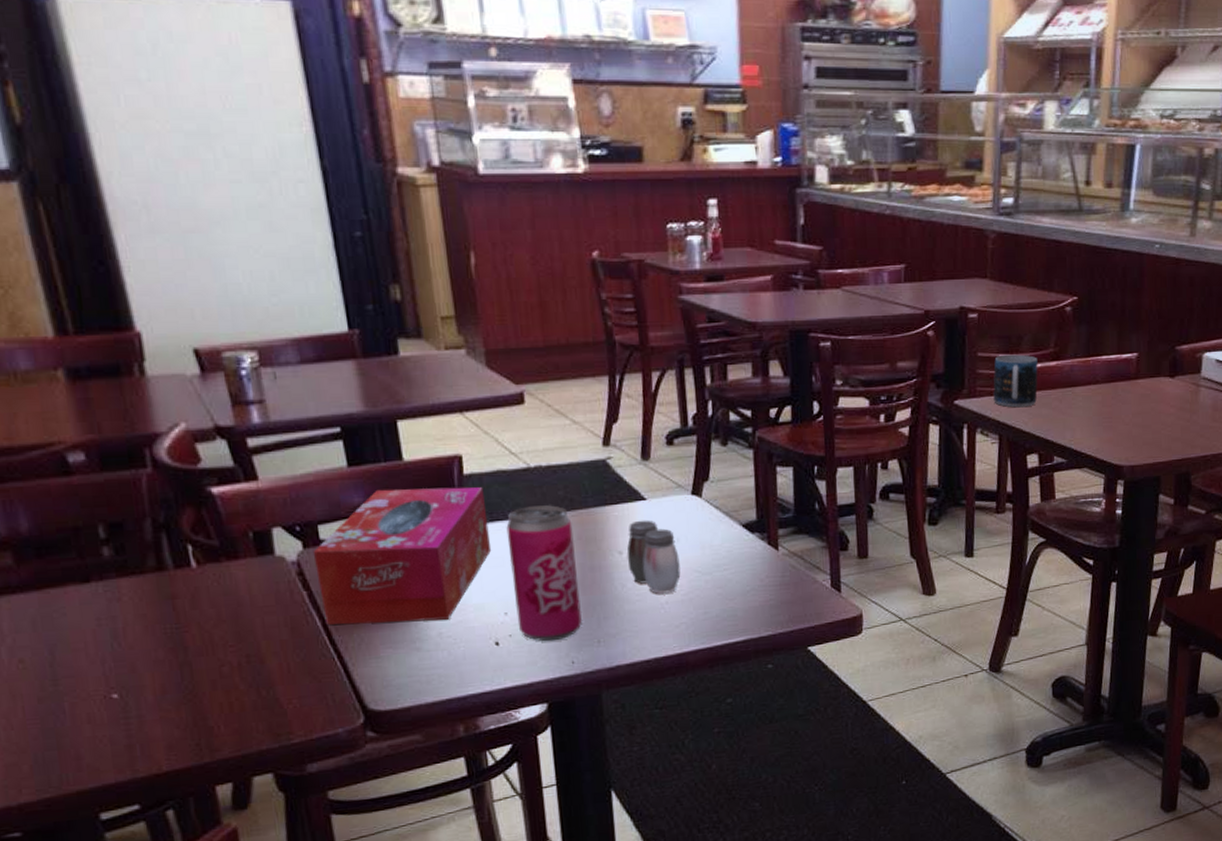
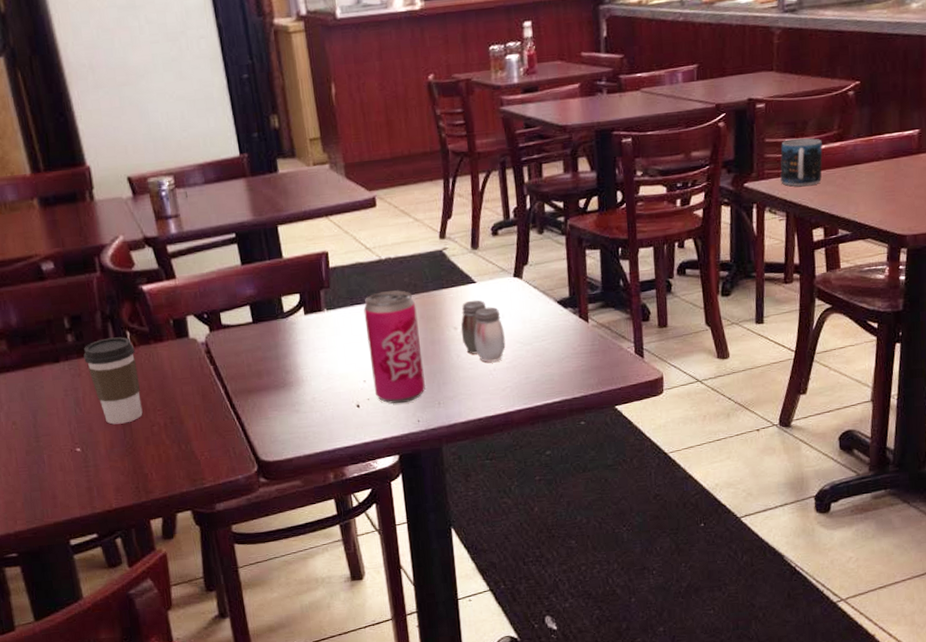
coffee cup: none [125,551,209,664] -> present [83,337,143,425]
tissue box: present [312,487,492,625] -> none [217,277,353,392]

